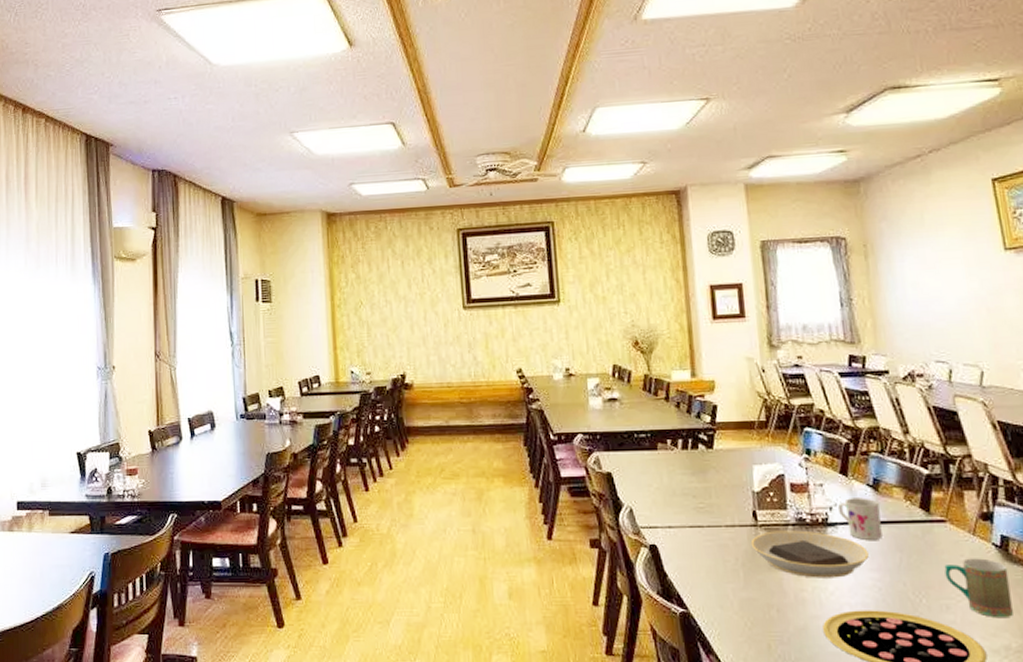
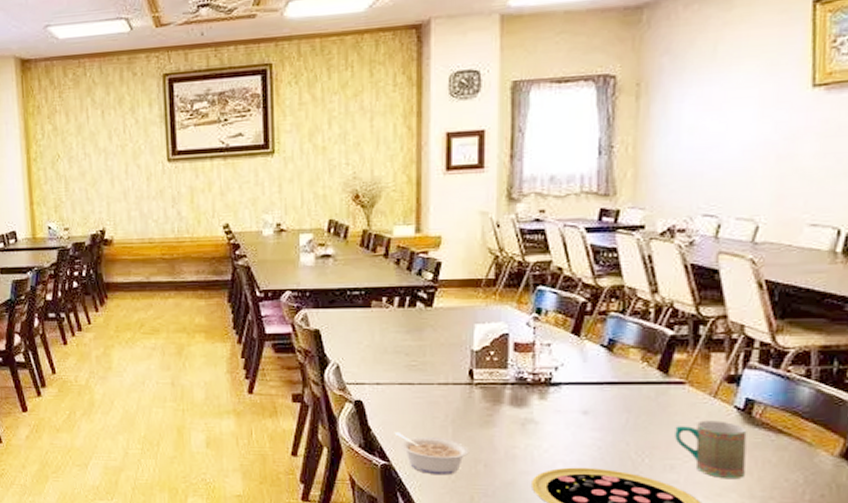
legume: none [689,577,762,623] -> present [394,431,469,476]
plate: present [750,530,869,578] -> none [463,389,592,436]
mug: present [838,498,882,540] -> none [565,358,613,400]

